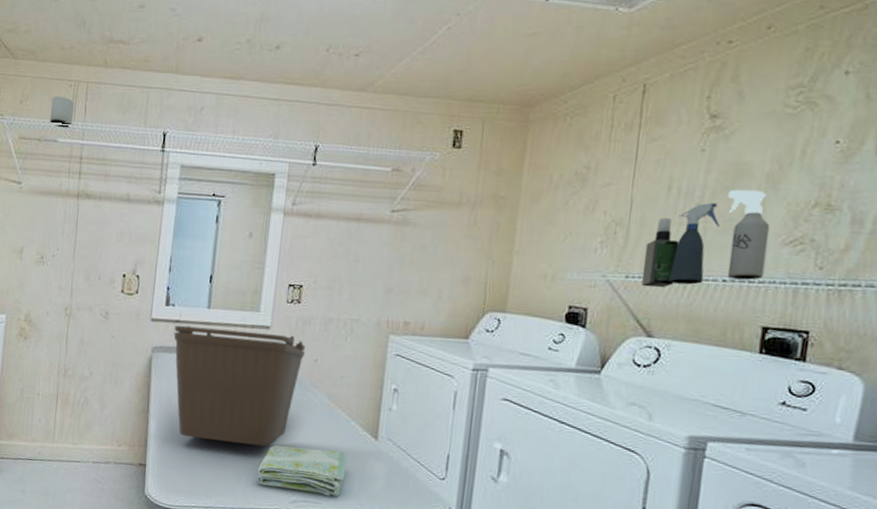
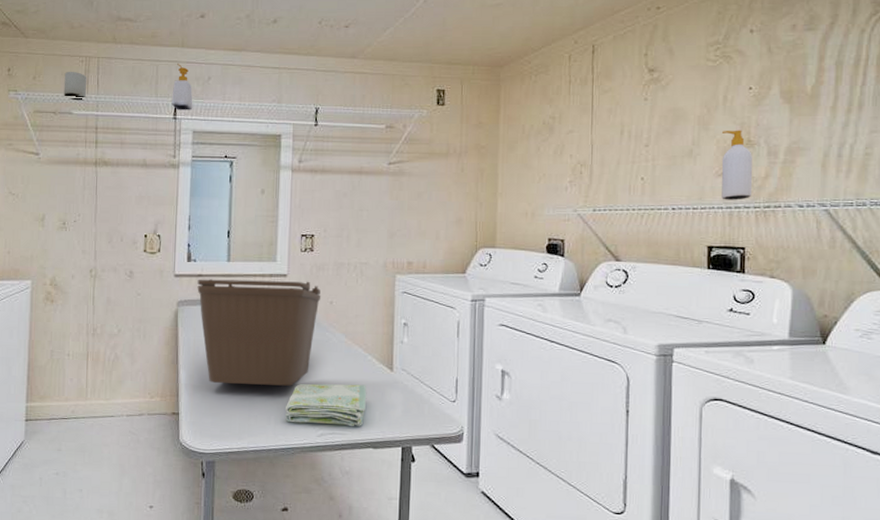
soap bottle: none [160,91,184,143] -> present [171,64,193,110]
spray bottle: present [642,217,680,288] -> none [606,157,634,218]
spray bottle: present [668,202,721,285] -> none [628,143,666,214]
spray bottle: present [727,189,771,281] -> none [669,131,706,207]
soap bottle: none [786,191,831,276] -> present [721,130,753,200]

